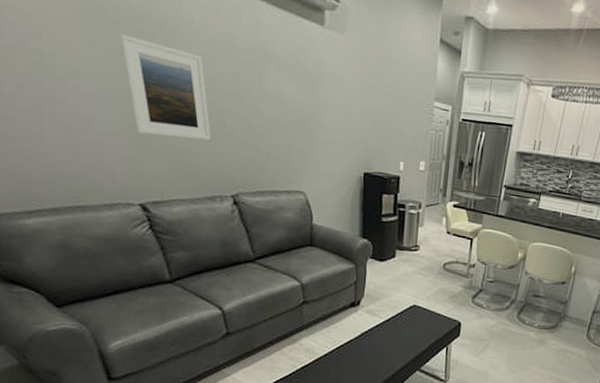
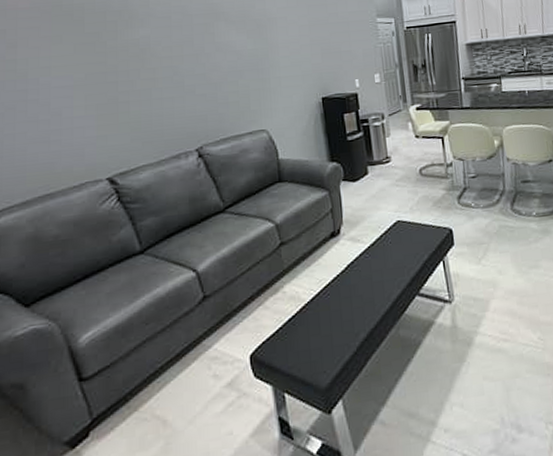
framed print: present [119,34,211,140] -> none [85,28,171,111]

